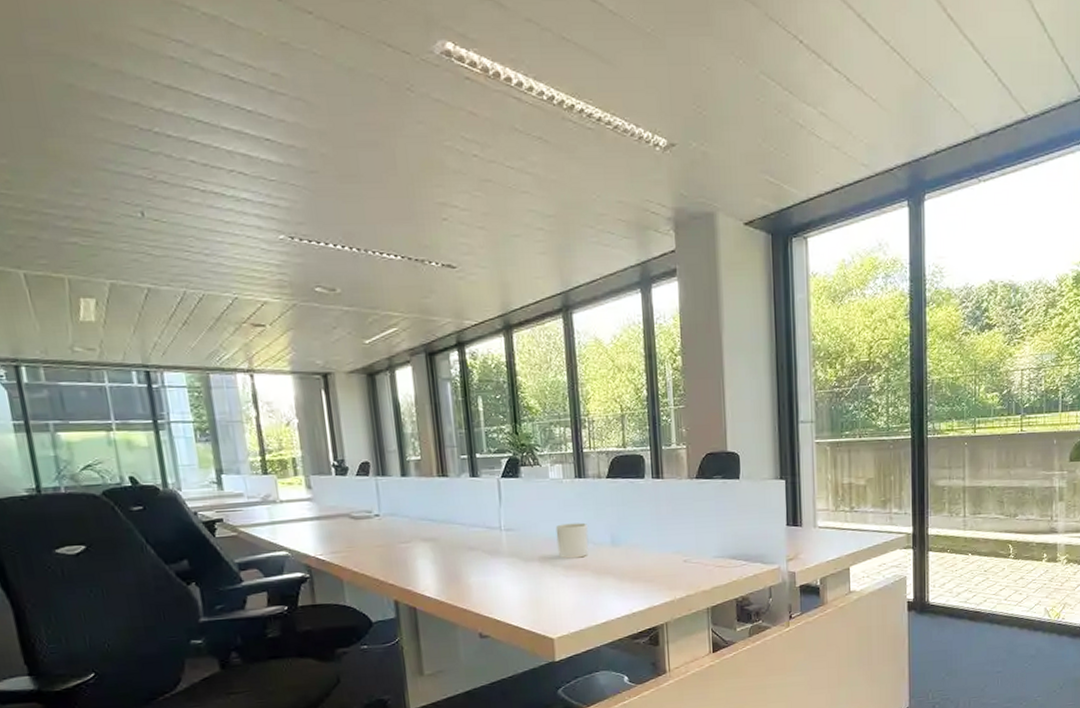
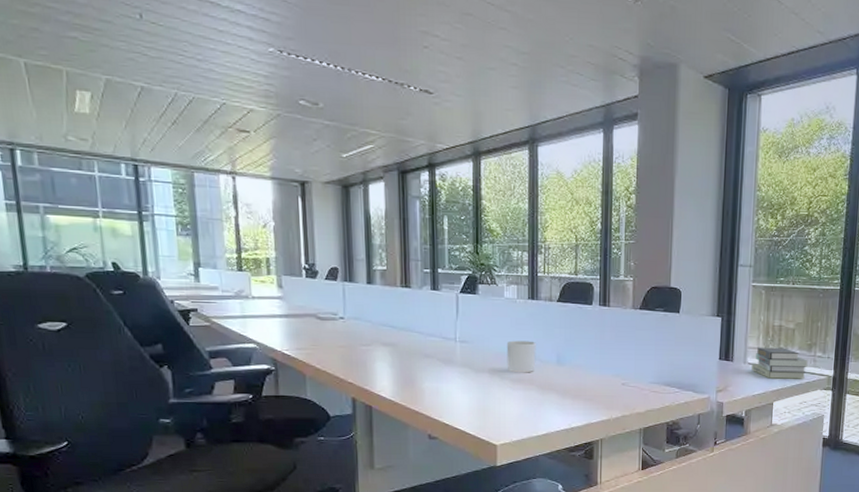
books: none [823,507,884,542] -> present [751,347,808,379]

